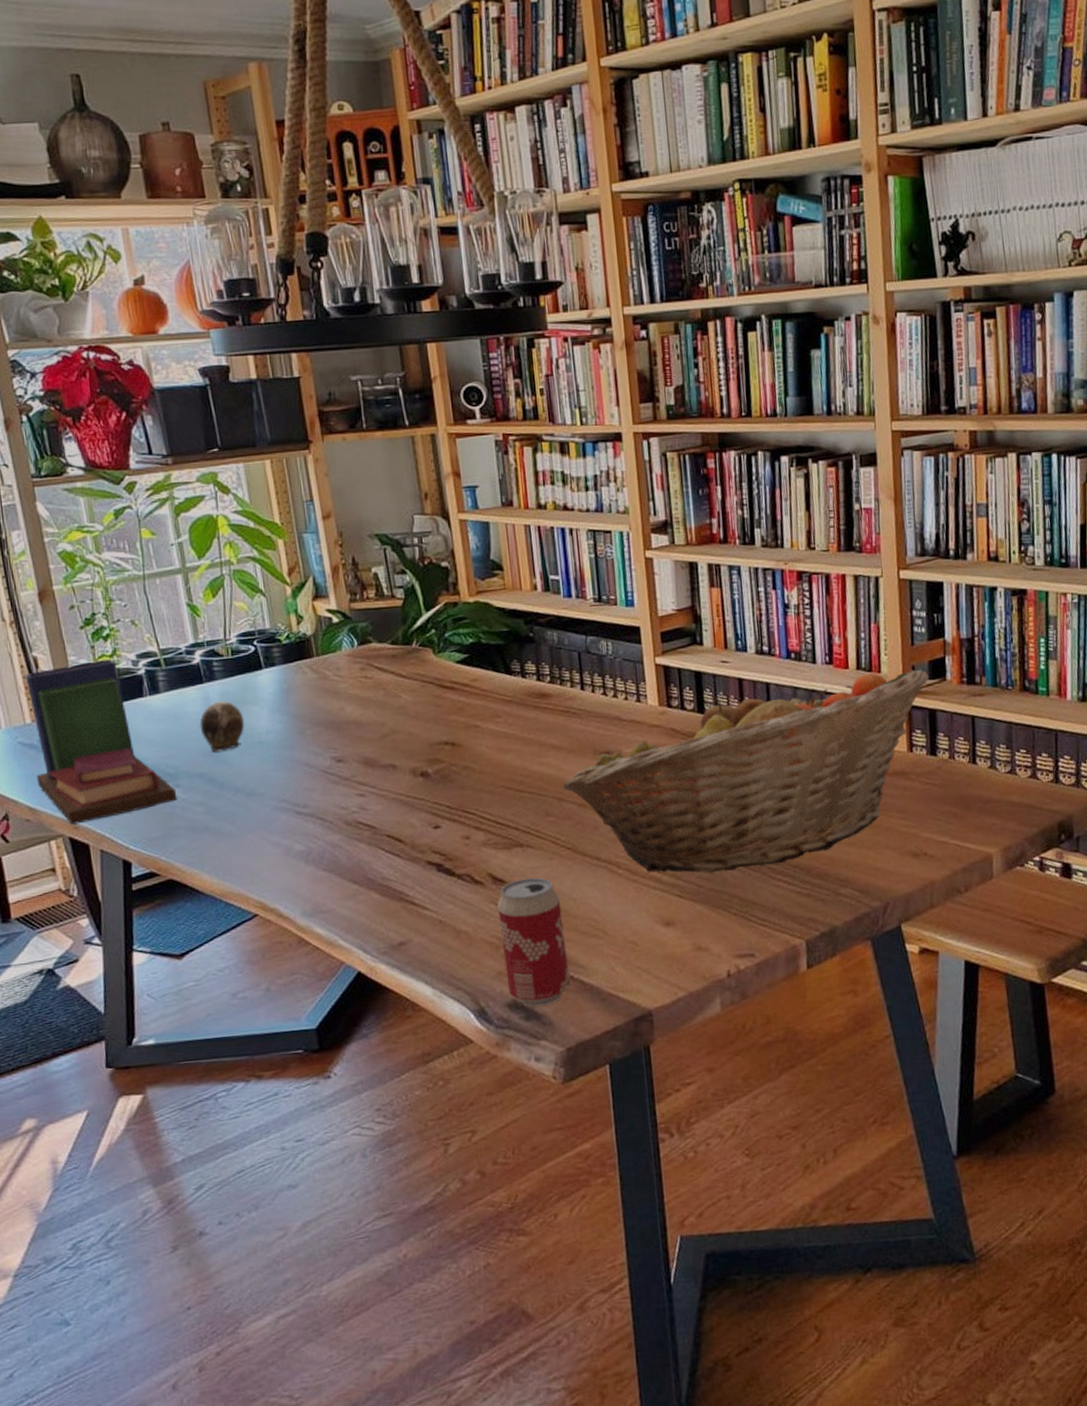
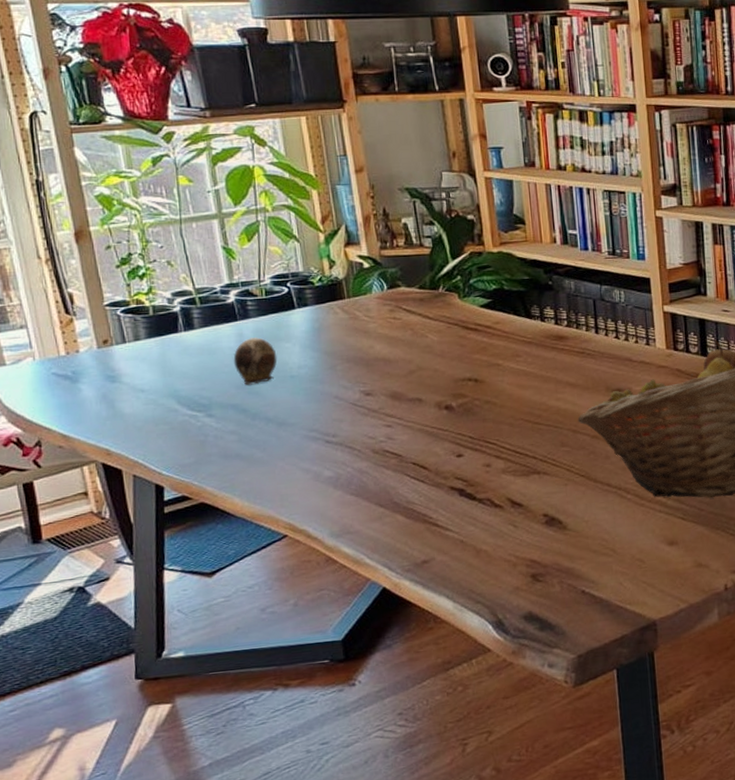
book: present [25,658,177,825] -> none [60,296,210,451]
beverage can: present [497,877,570,1007] -> none [515,502,582,618]

